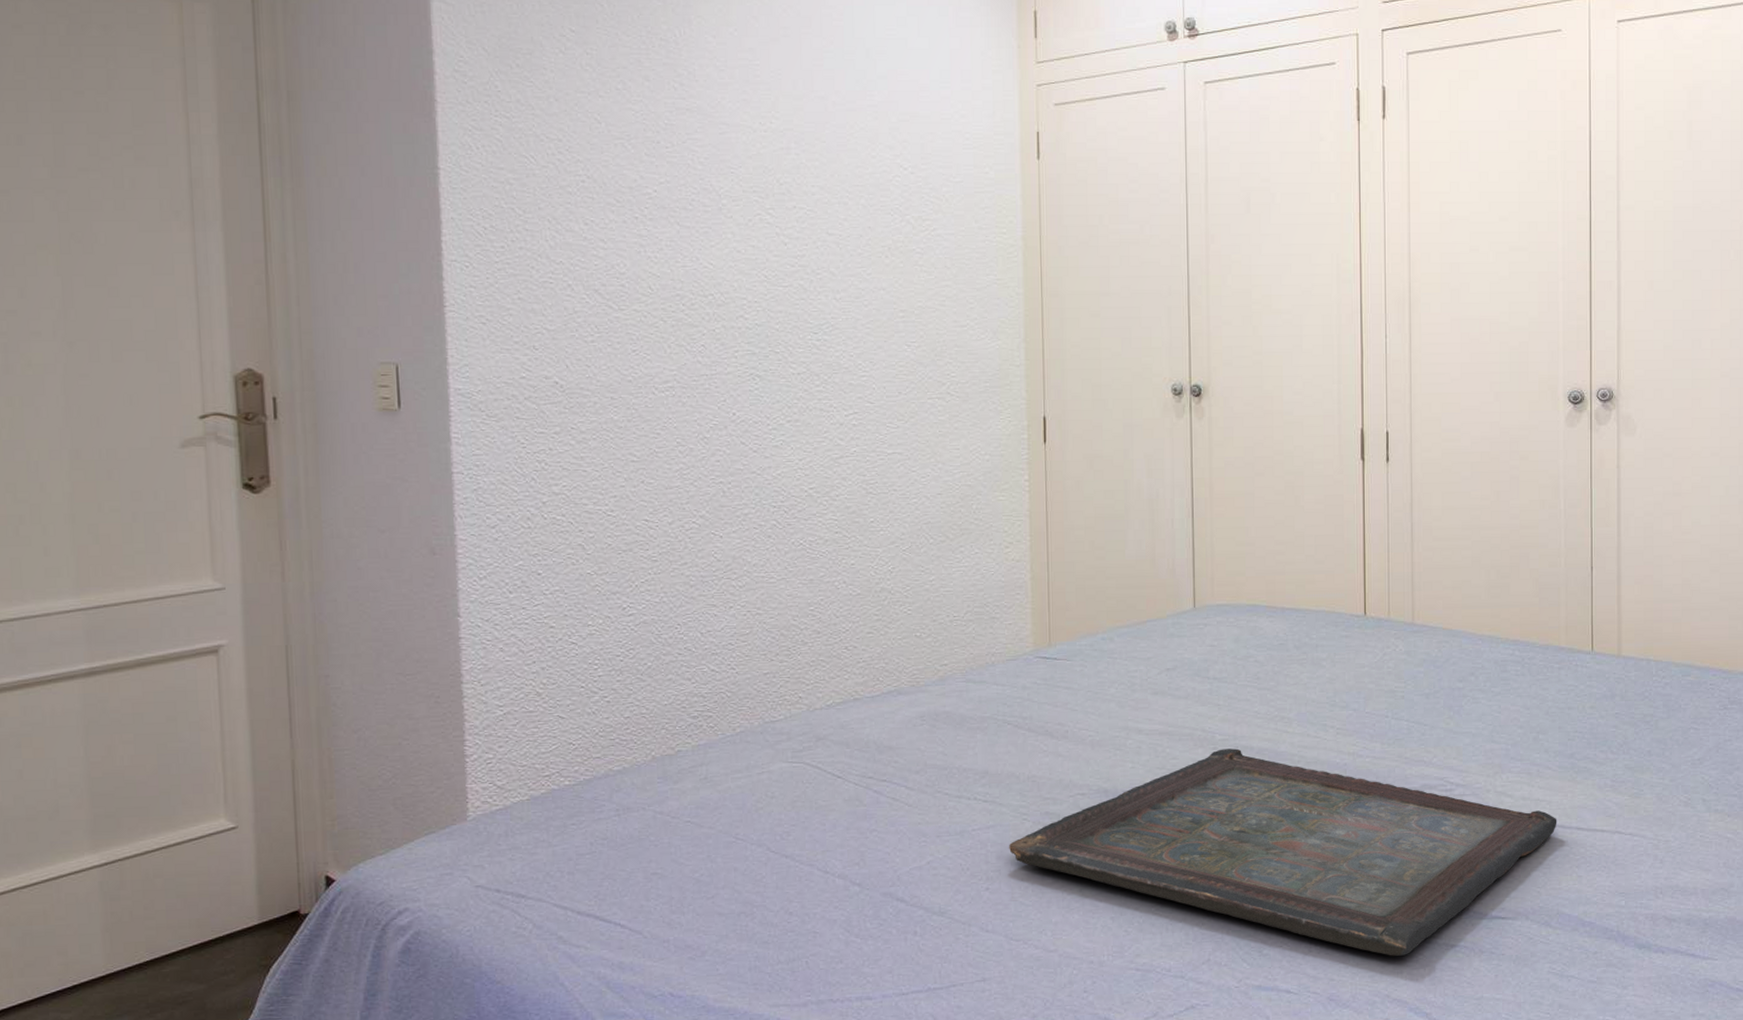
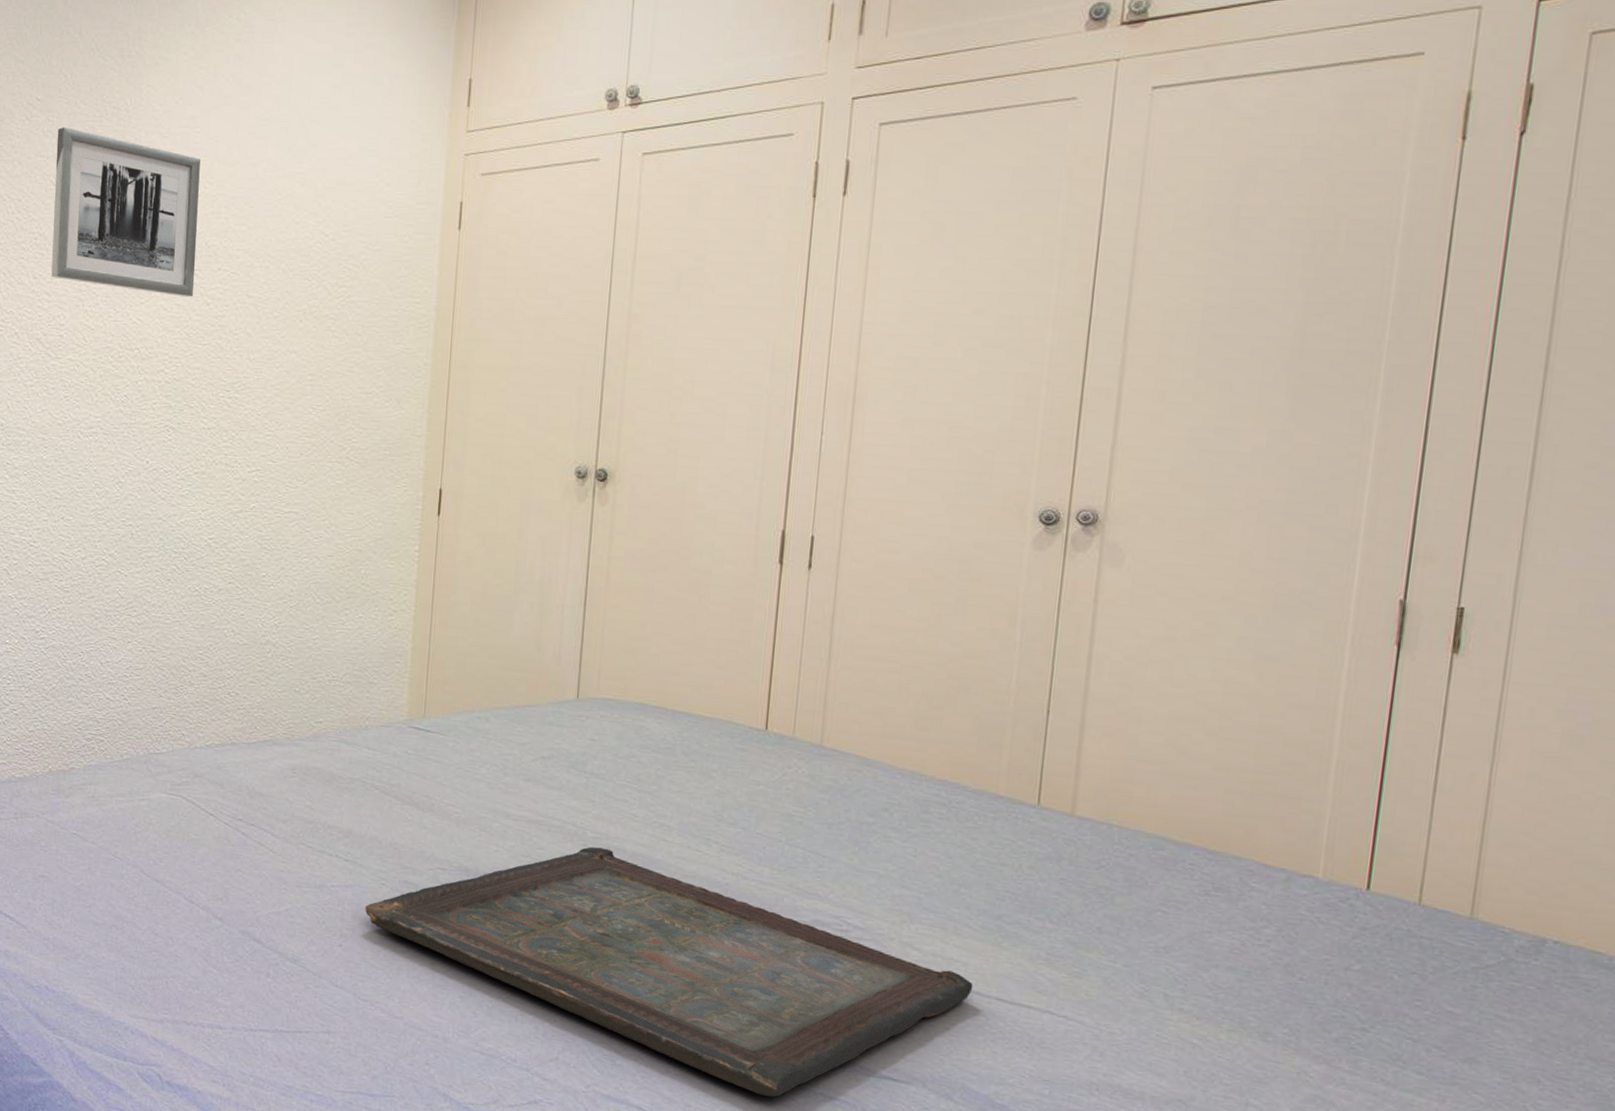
wall art: none [598,61,769,238] -> present [51,127,200,298]

